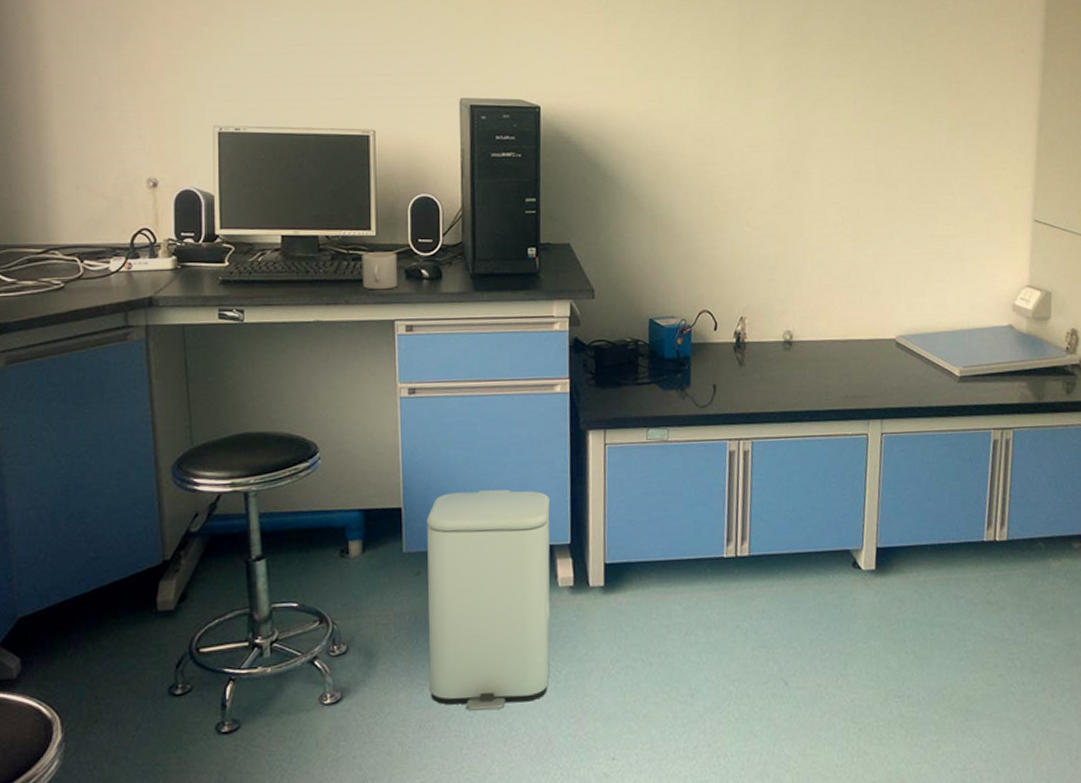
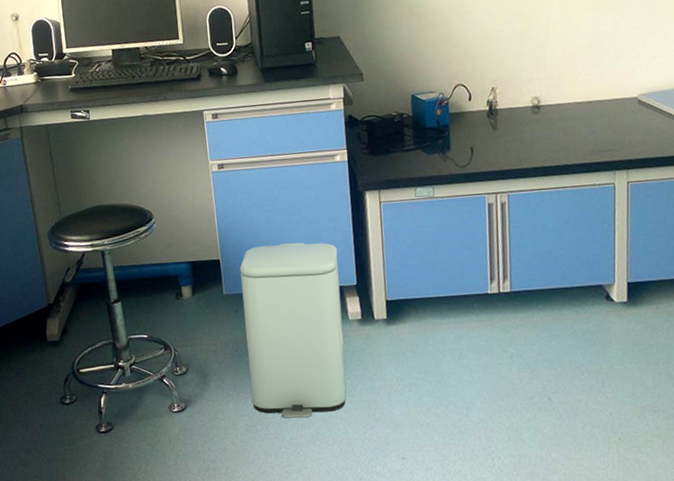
mug: present [361,252,398,290] -> none [173,55,204,88]

